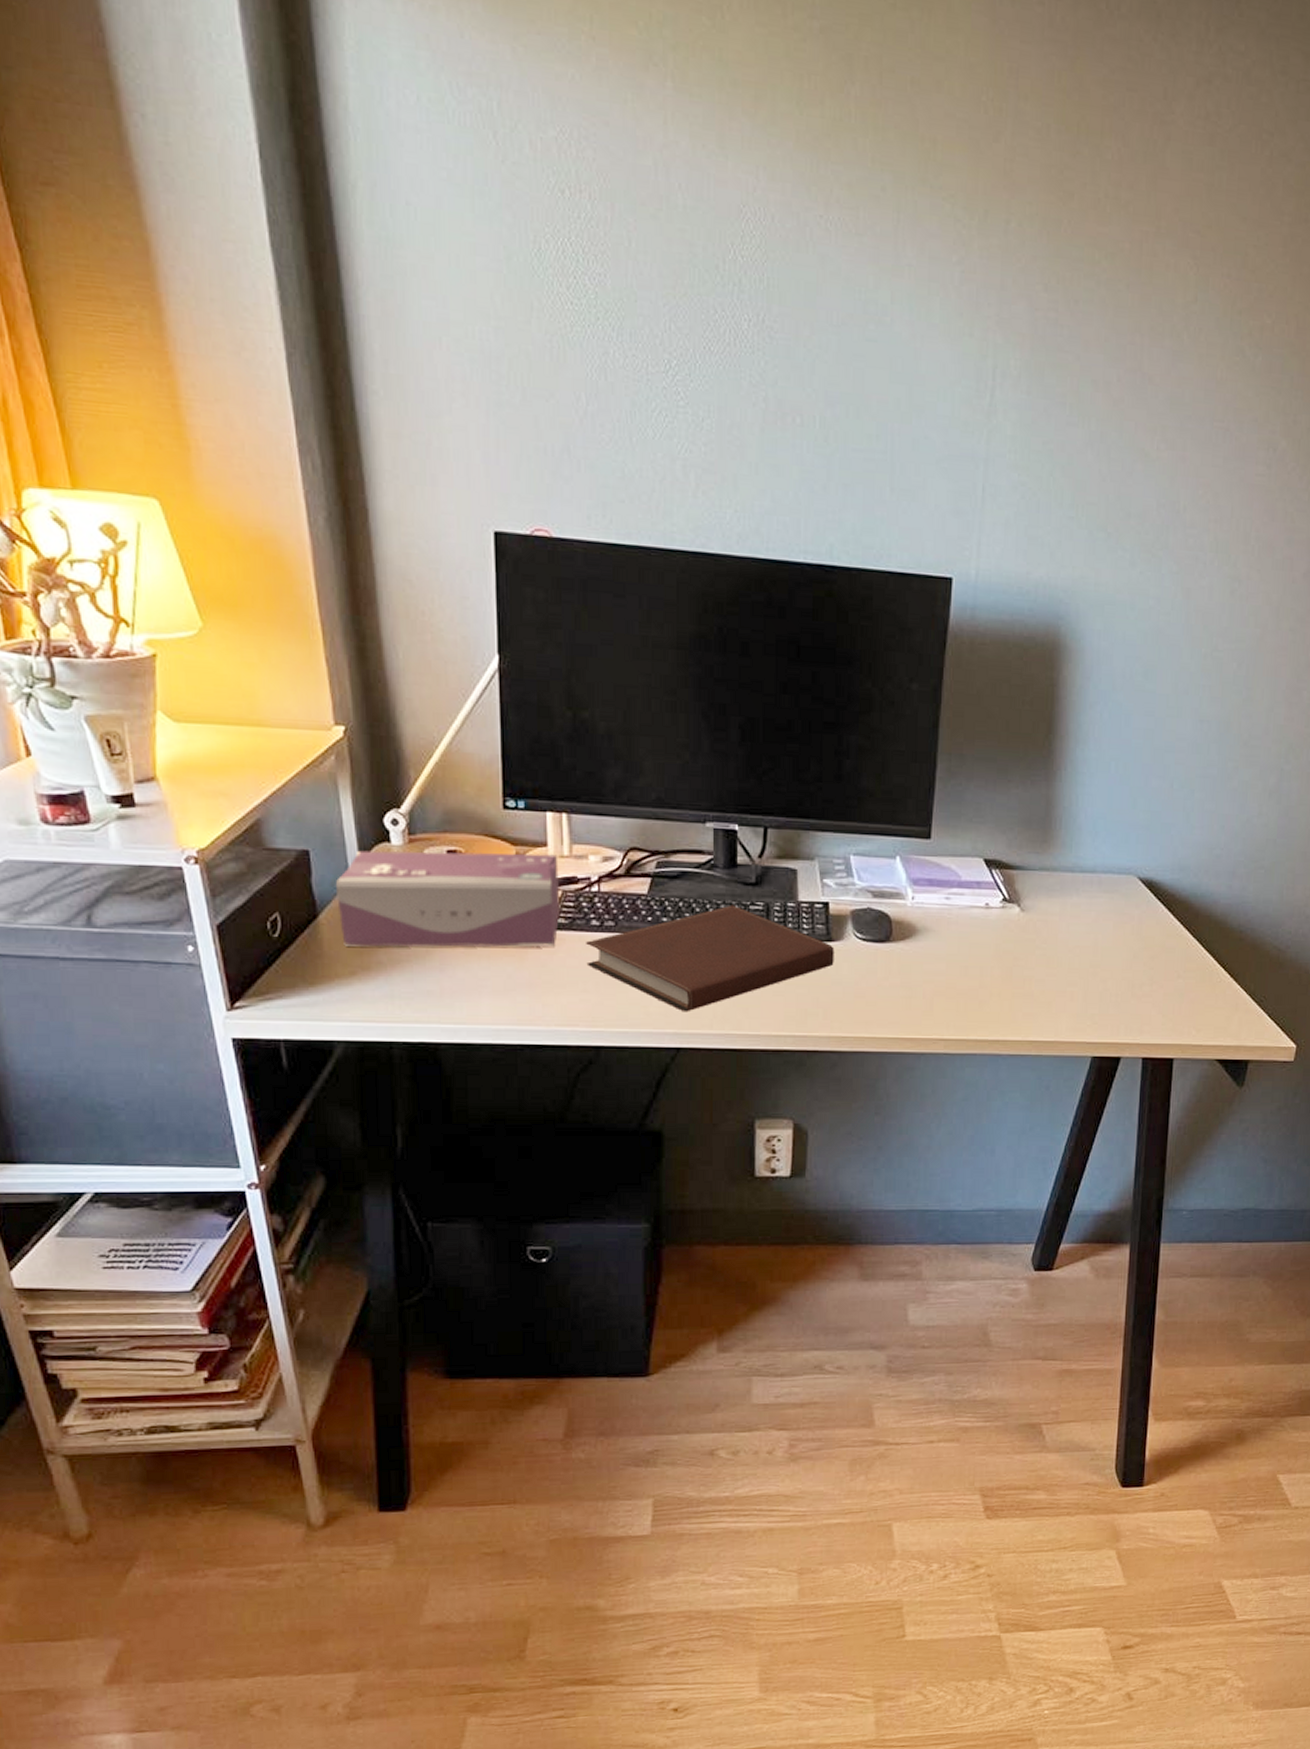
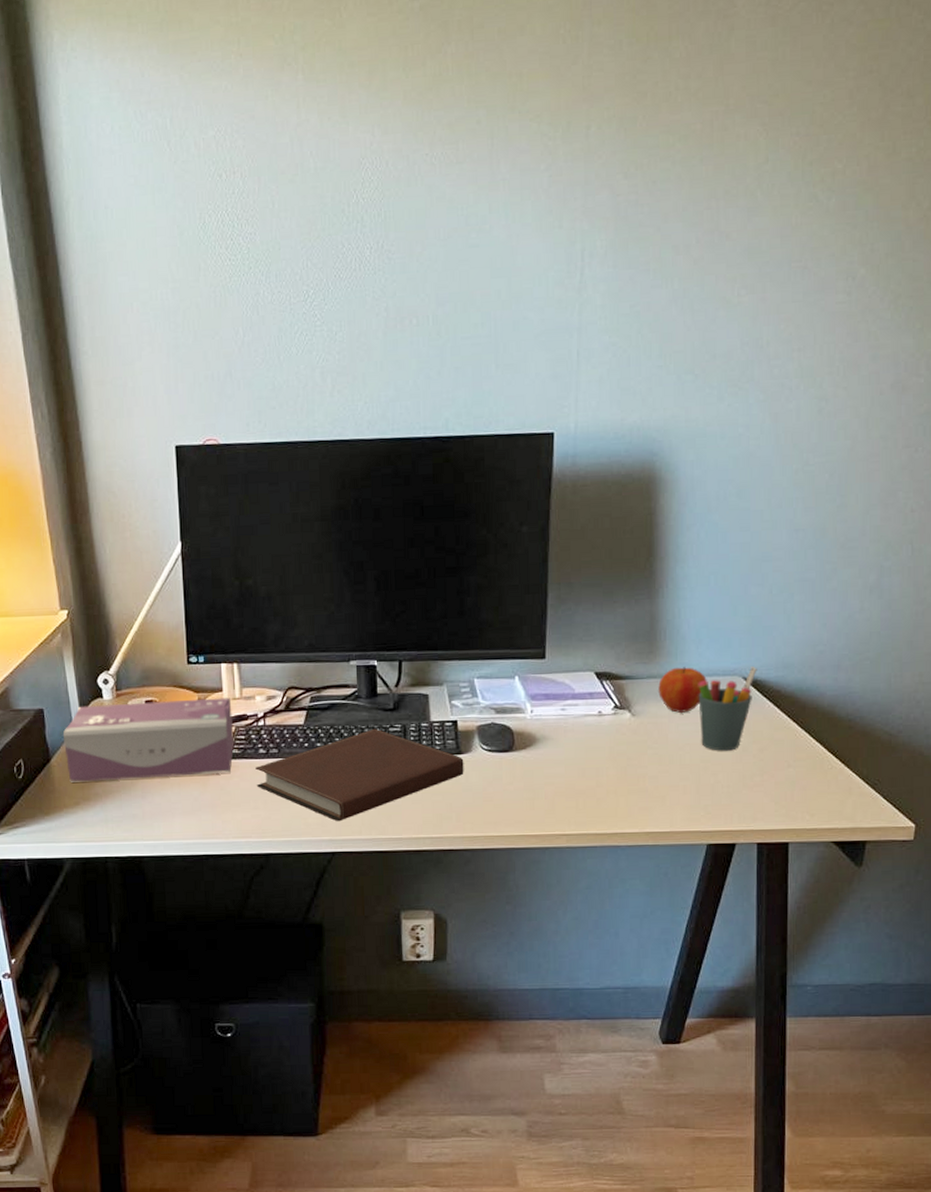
apple: none [1050,860,1101,911] -> present [658,667,707,713]
pen holder: none [1091,865,1153,957] -> present [698,665,757,751]

